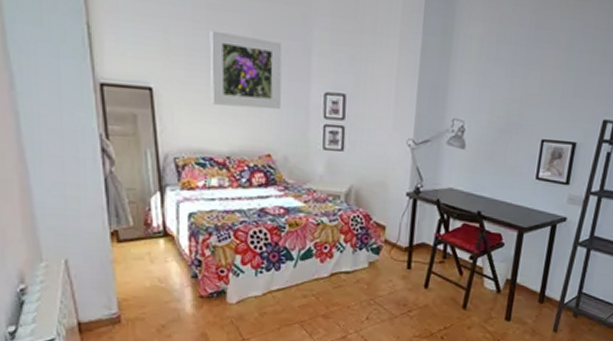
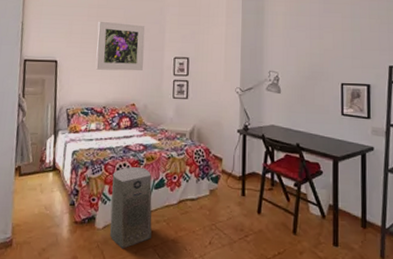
air purifier: none [244,234,298,325] -> present [109,167,152,249]

